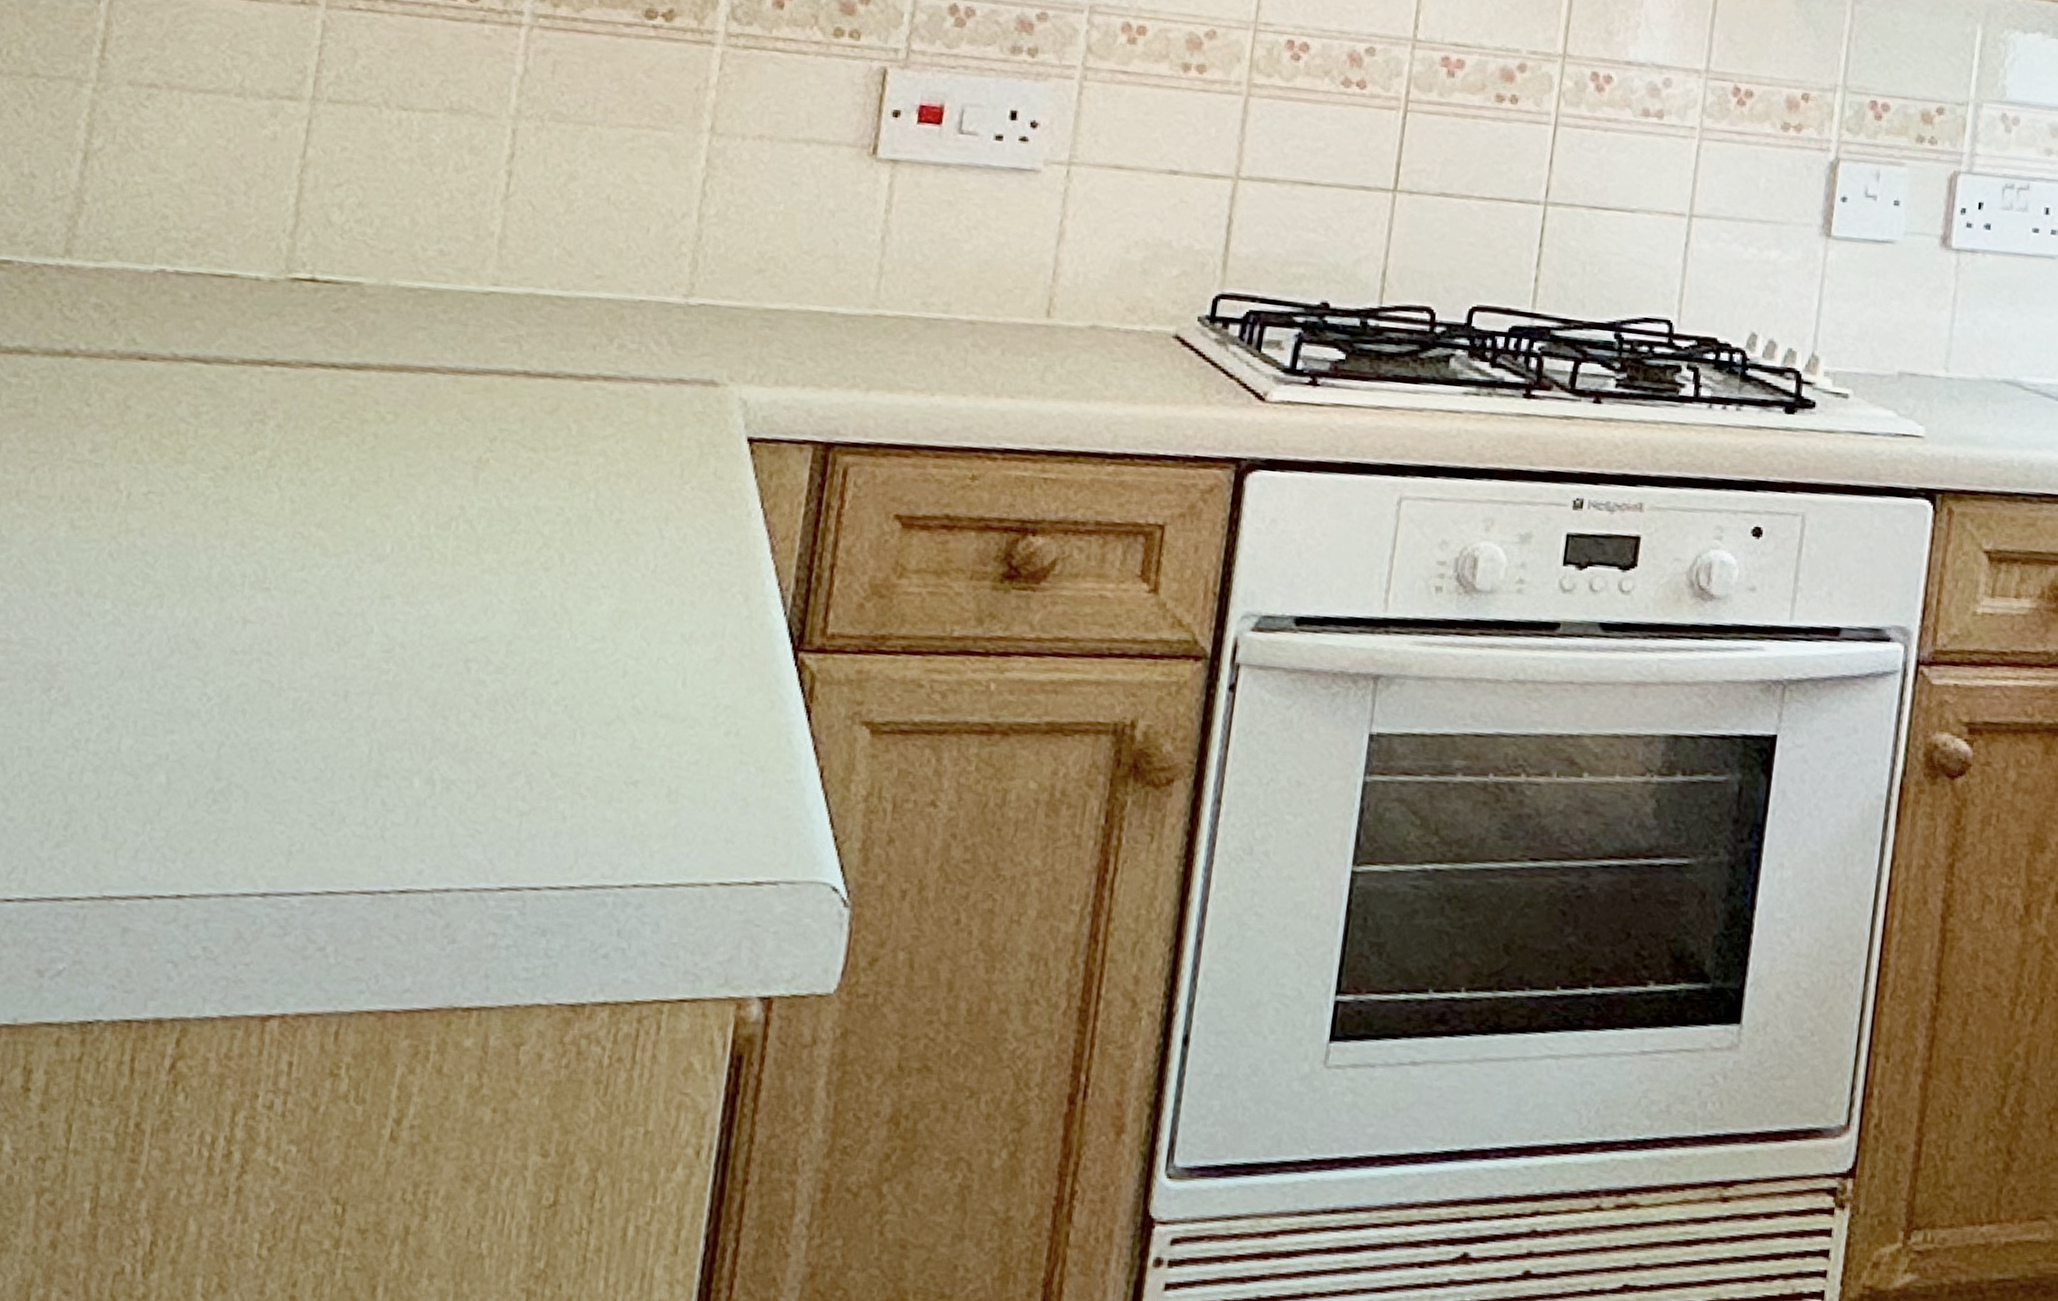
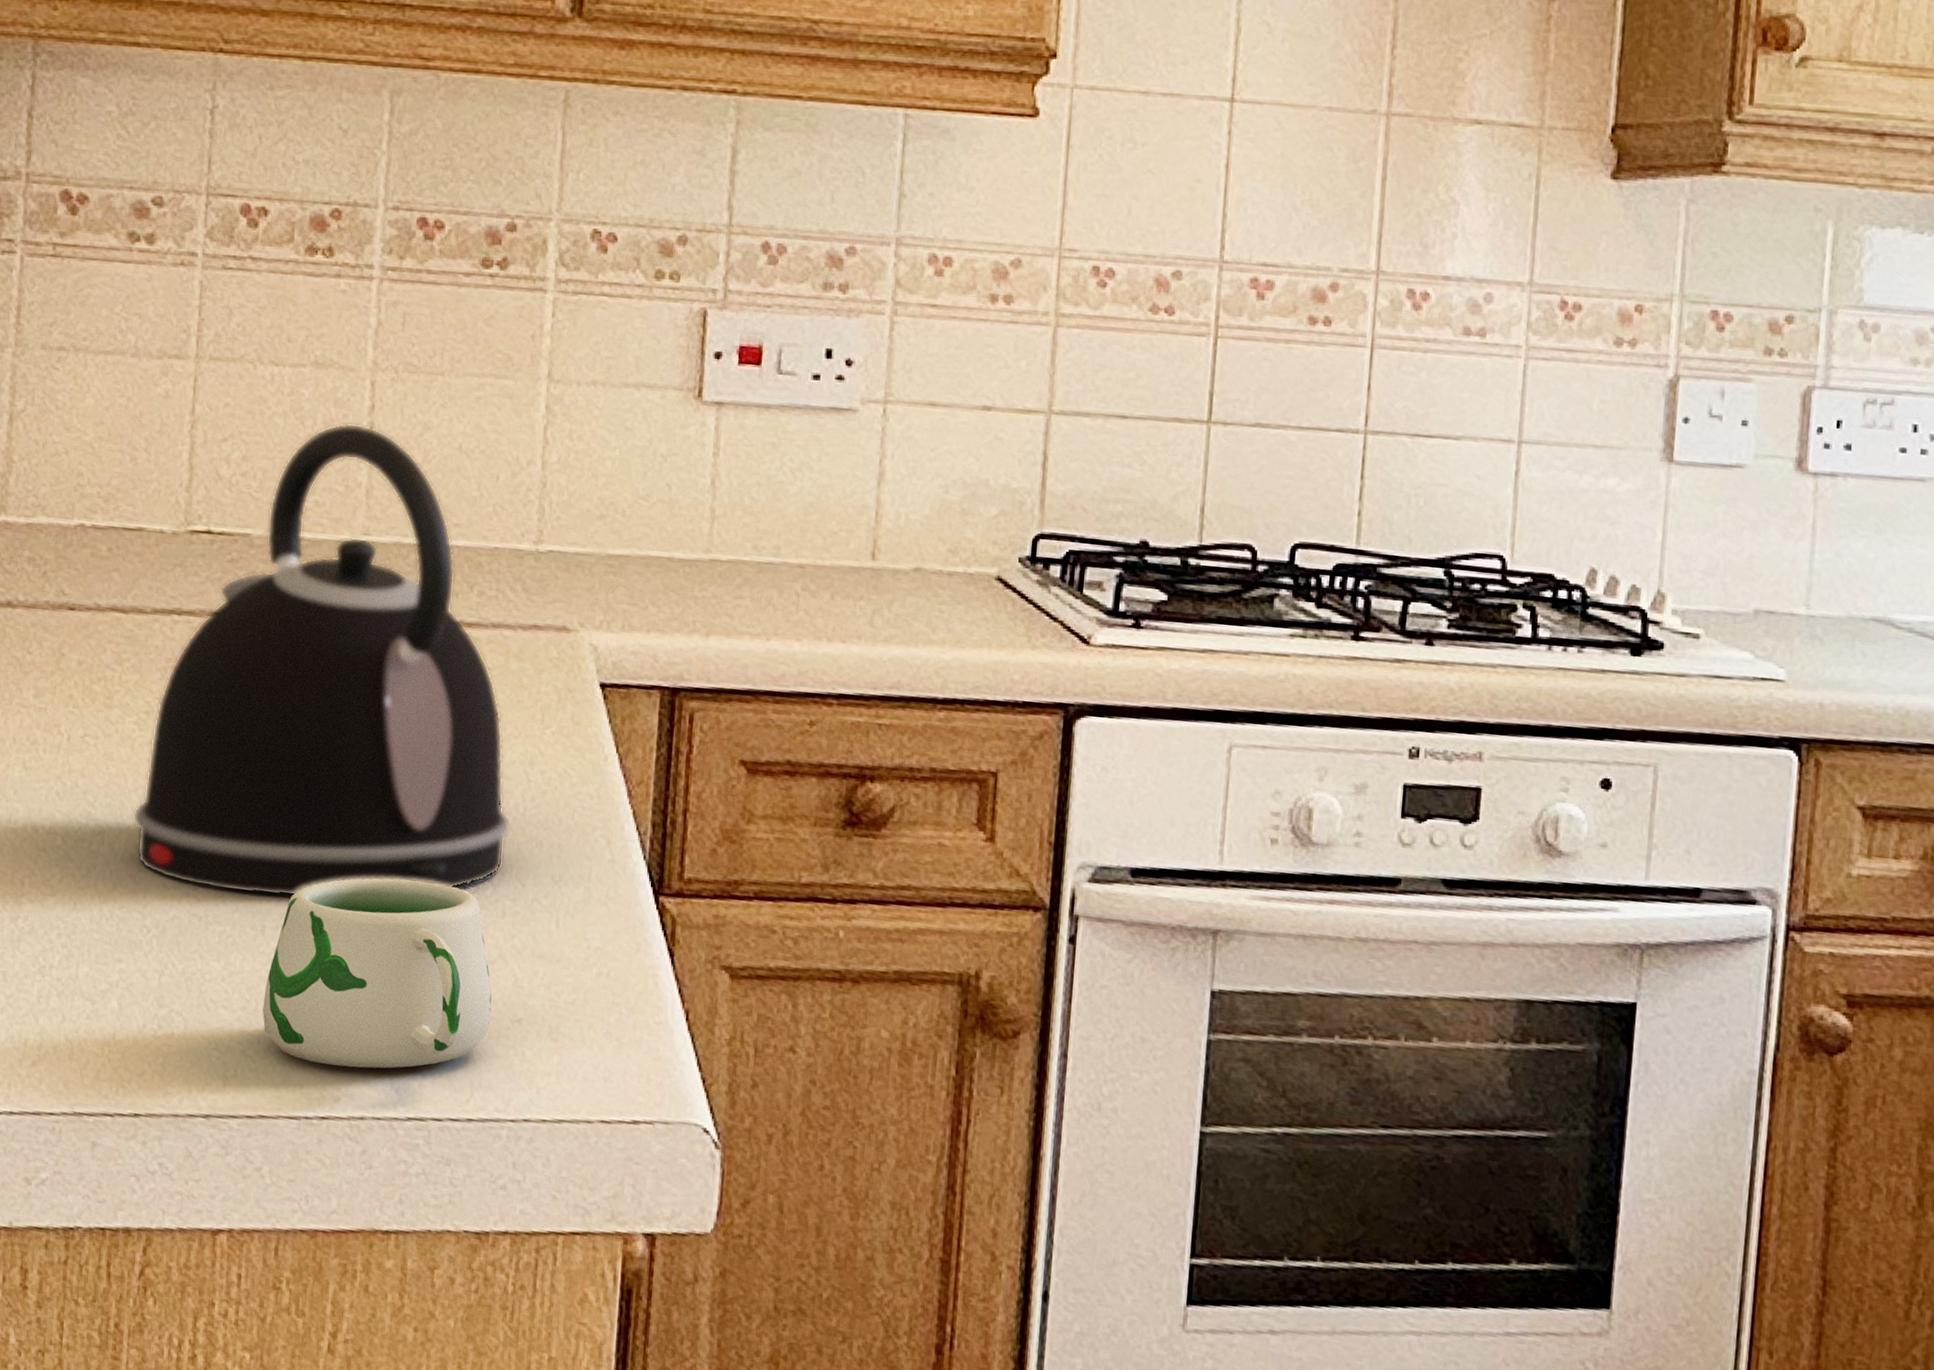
kettle: none [199,170,640,660] -> present [132,423,512,897]
mug: none [339,638,606,838] -> present [262,877,492,1069]

